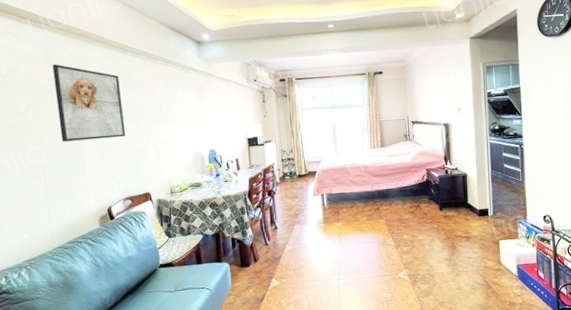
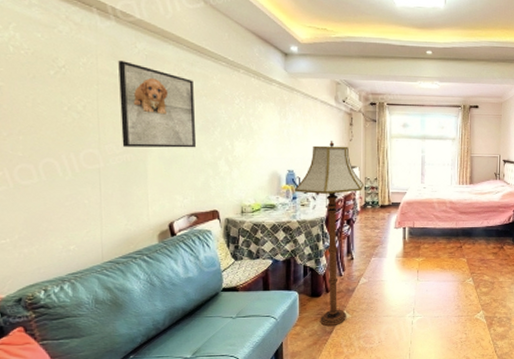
floor lamp: none [216,118,281,294] -> present [294,141,364,327]

